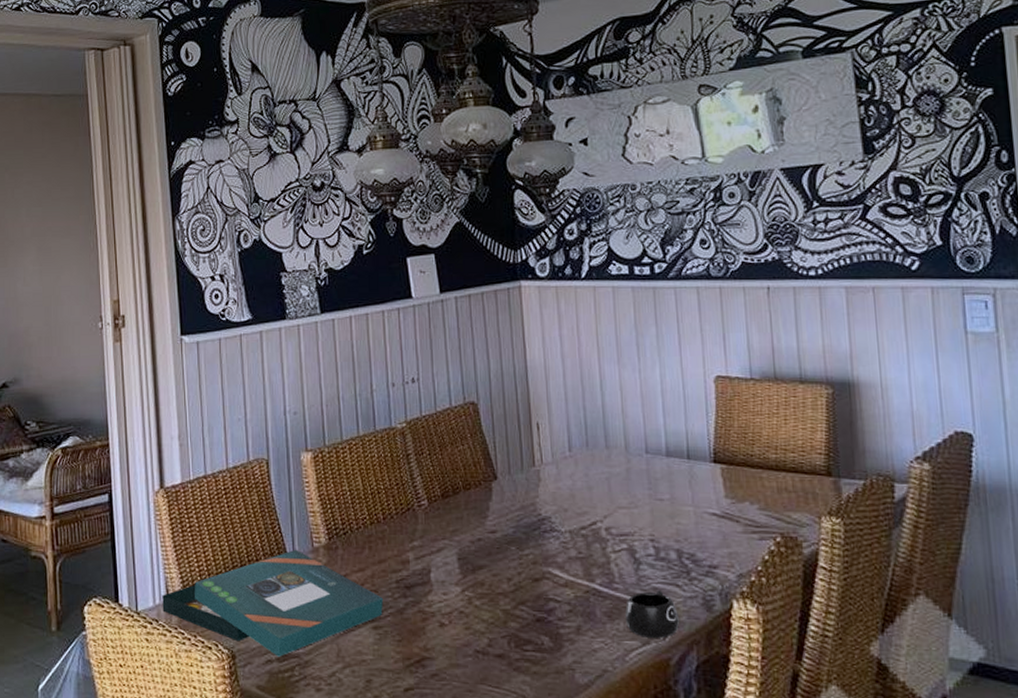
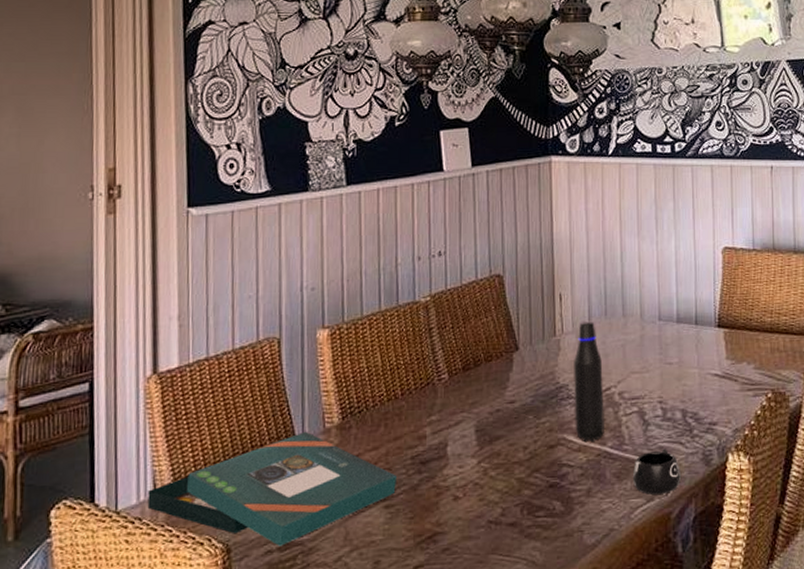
water bottle: none [555,452,592,578] -> present [574,322,604,442]

